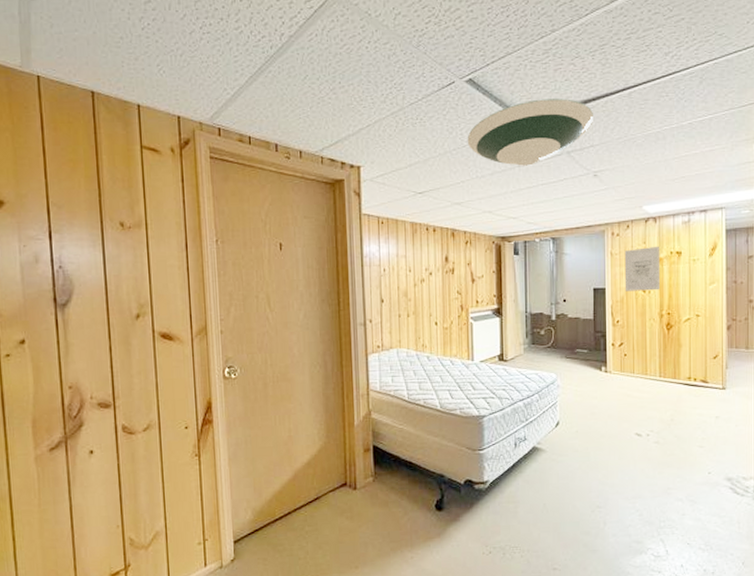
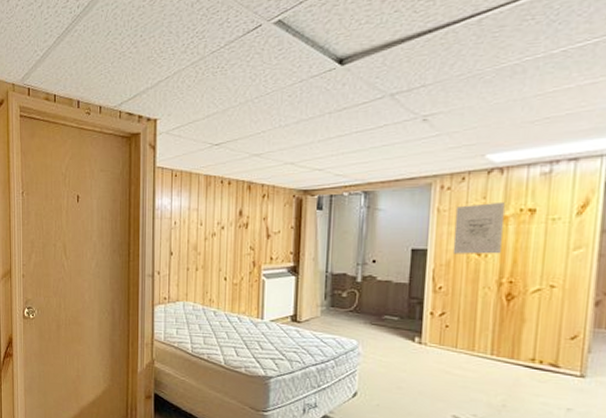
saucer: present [467,98,593,166] -> none [271,33,428,113]

